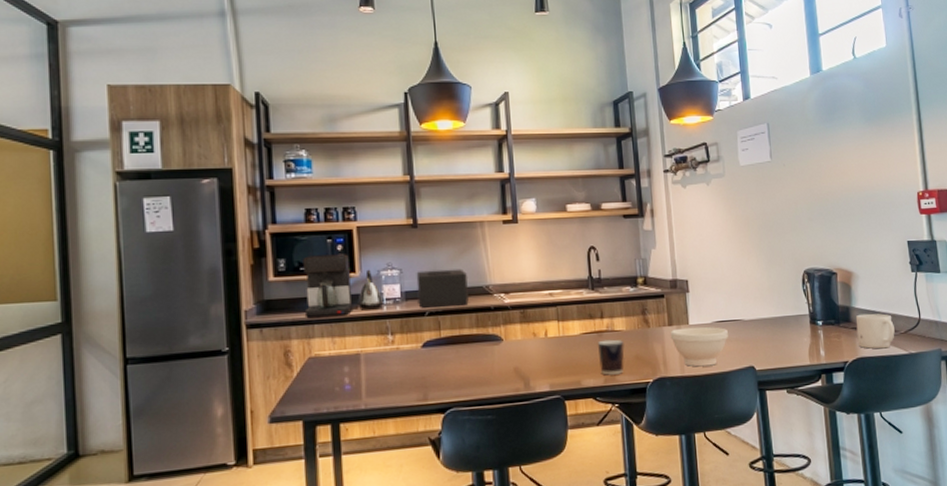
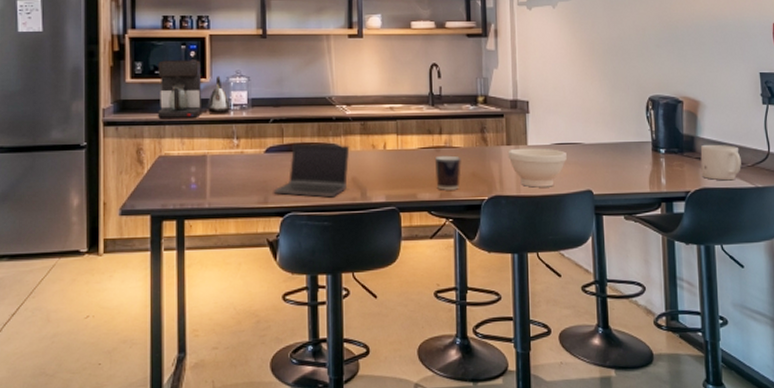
toaster: present [416,268,469,308] -> none [263,79,313,115]
laptop computer: none [432,334,511,391] -> present [273,143,350,198]

